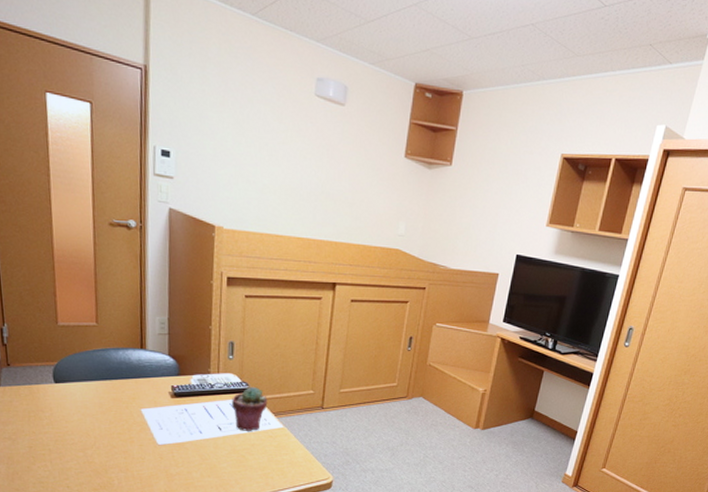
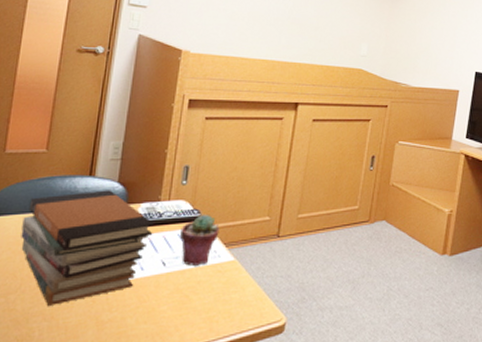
book stack: none [86,362,207,460] -> present [21,190,154,306]

